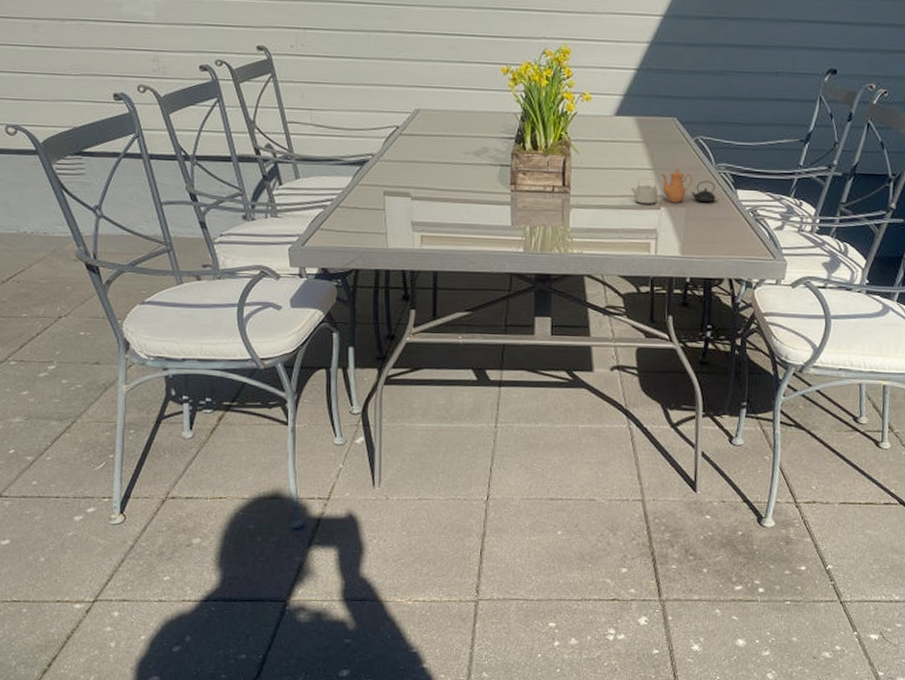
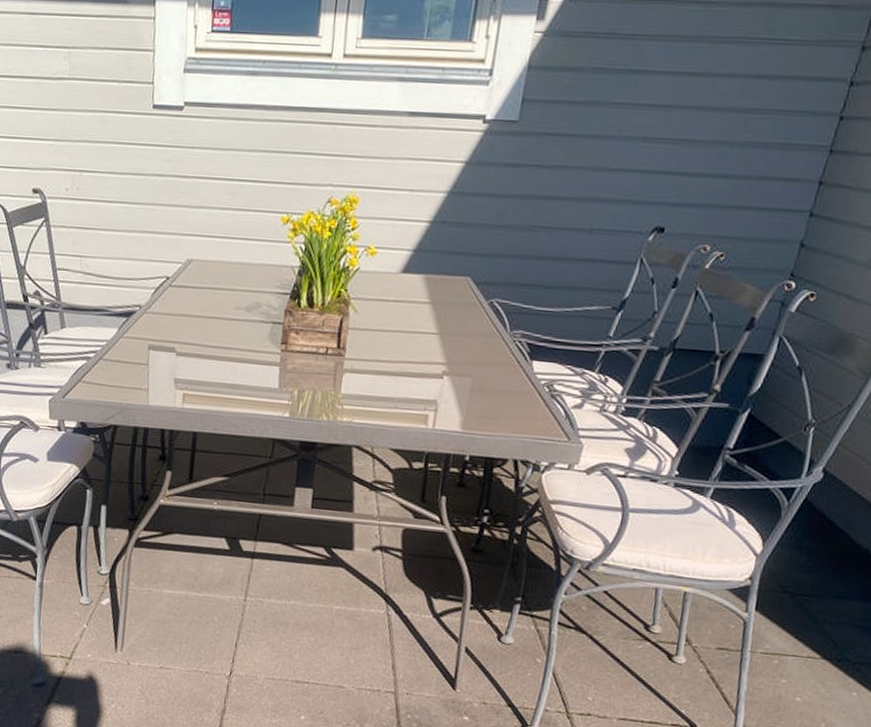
teapot: present [631,168,716,204] -> none [412,333,508,374]

